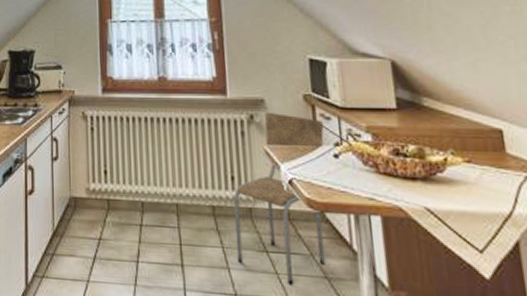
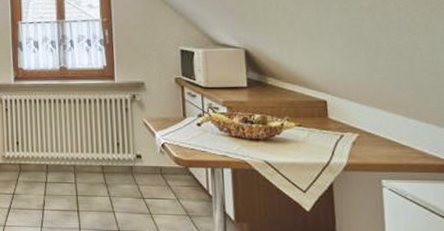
dining chair: present [234,112,325,286] -> none [119,92,191,222]

